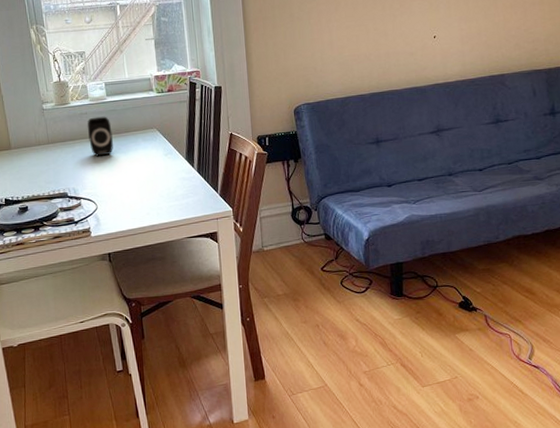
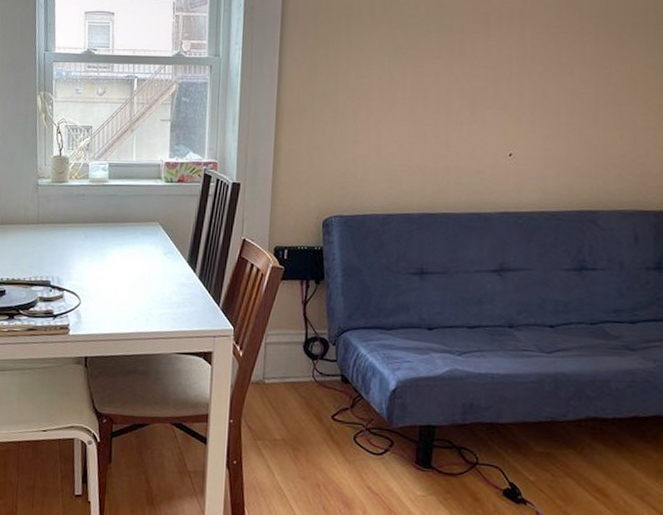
speaker: present [87,116,113,157] -> none [82,200,109,246]

